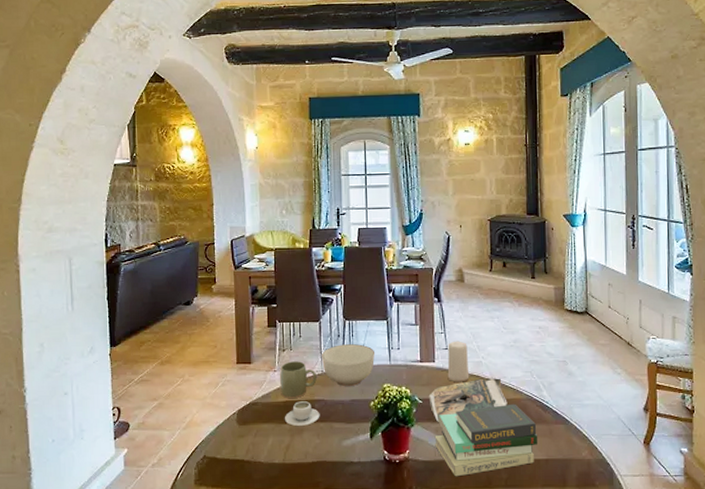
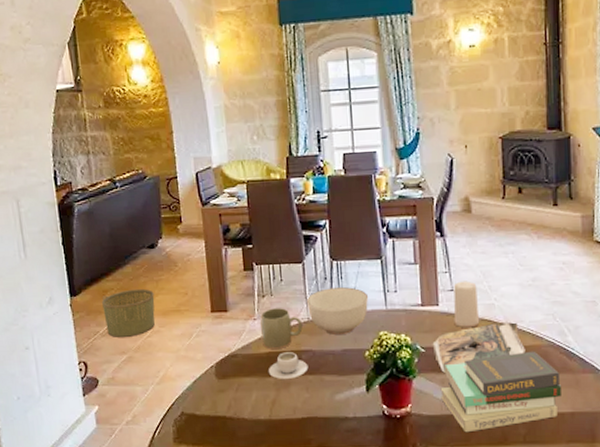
basket: none [138,341,187,385] -> present [101,288,155,337]

